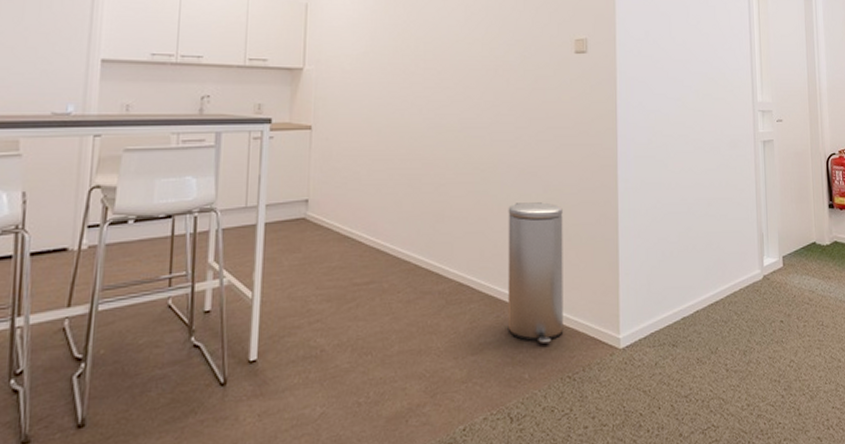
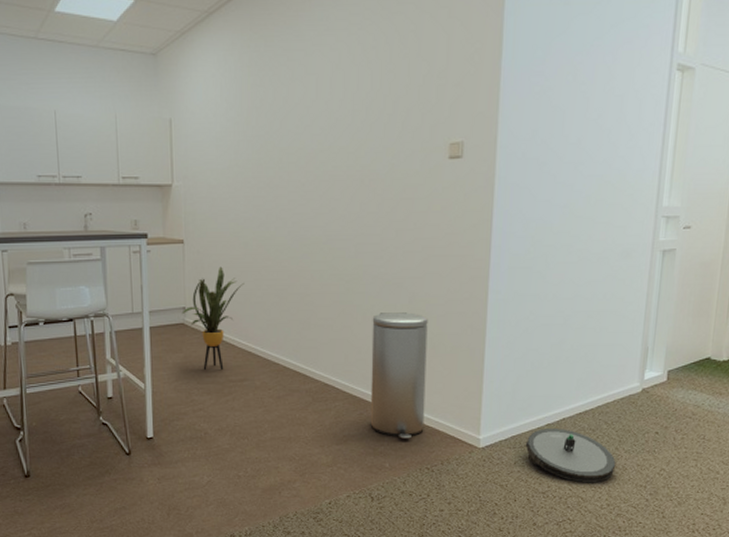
house plant: none [303,154,376,273] -> present [181,266,245,371]
robot vacuum: none [664,322,750,382] -> present [525,428,616,483]

